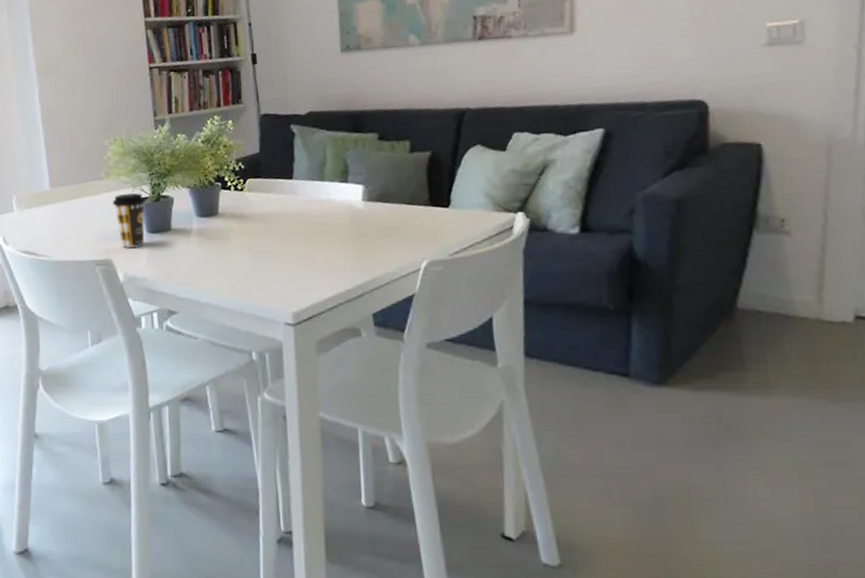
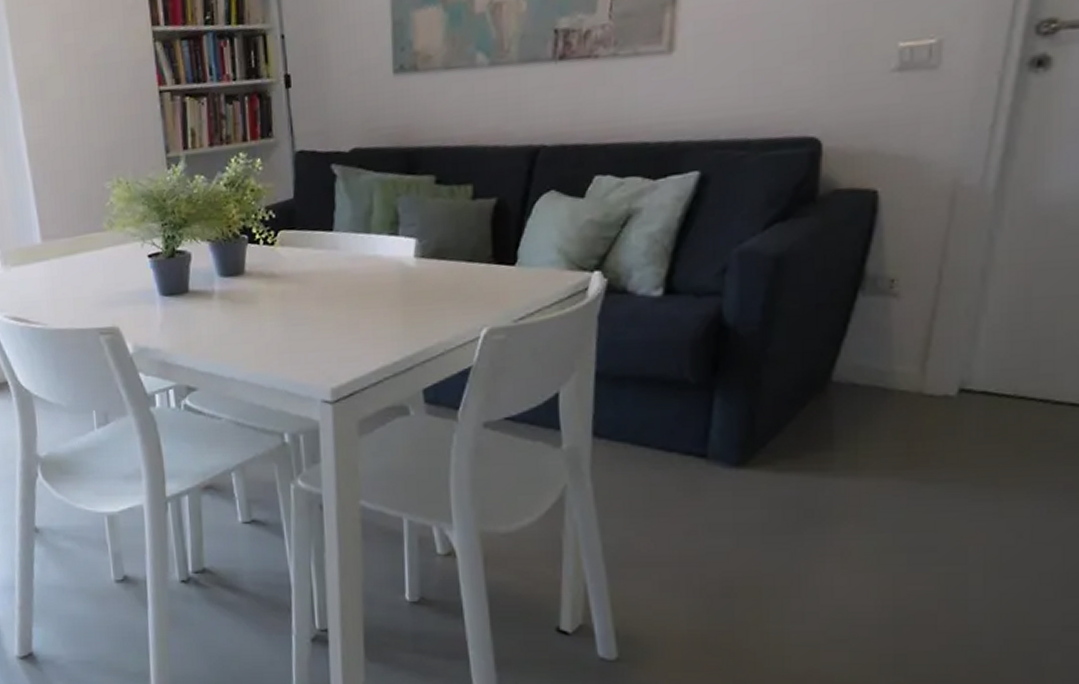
coffee cup: present [113,192,145,248] -> none [118,246,157,313]

